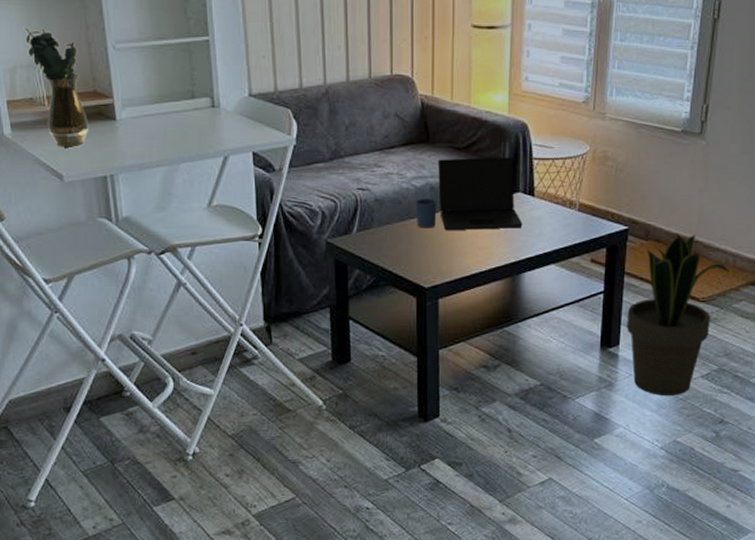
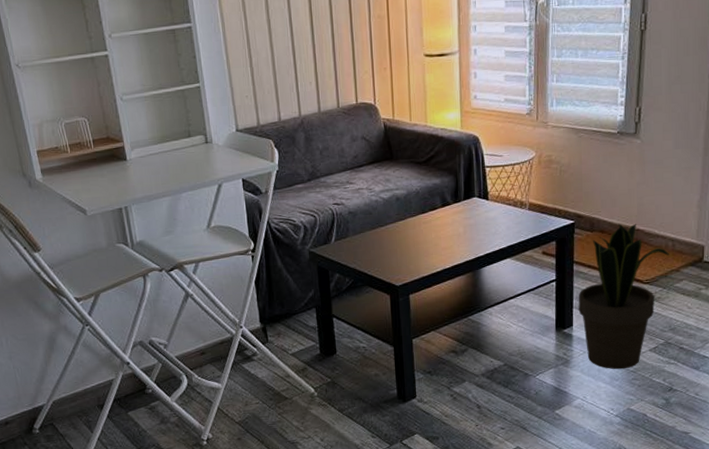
vase: present [25,27,89,147] -> none [48,88,105,187]
mug: present [415,198,437,228] -> none [384,207,404,235]
laptop: present [437,157,523,231] -> none [401,167,480,235]

